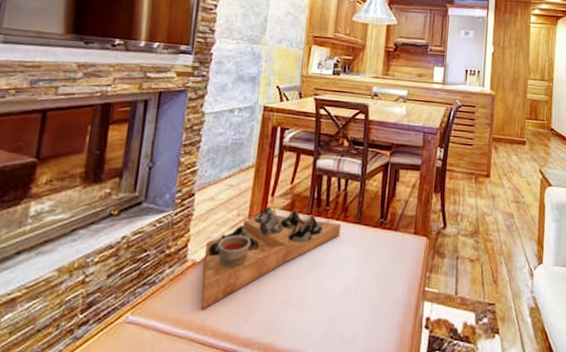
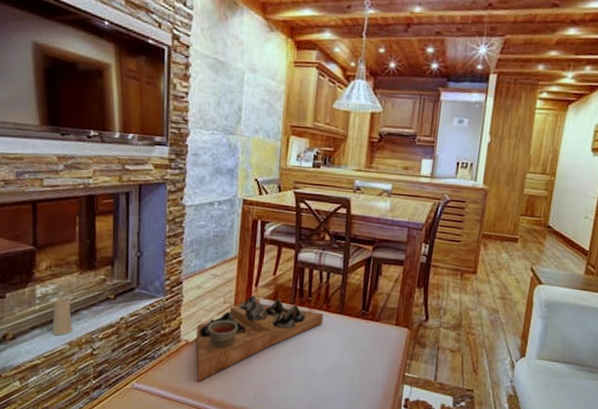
candle: none [40,214,70,261] -> present [52,296,73,336]

